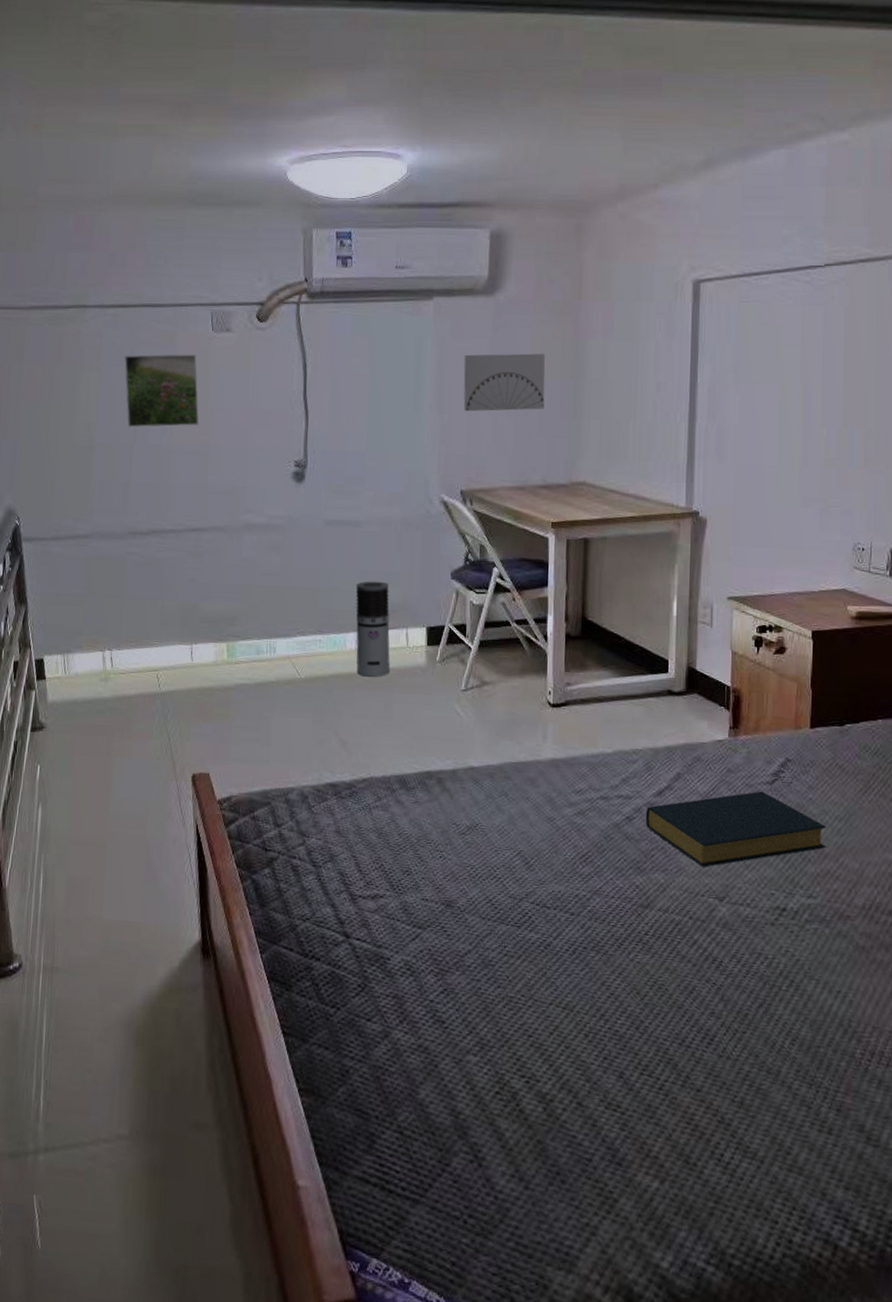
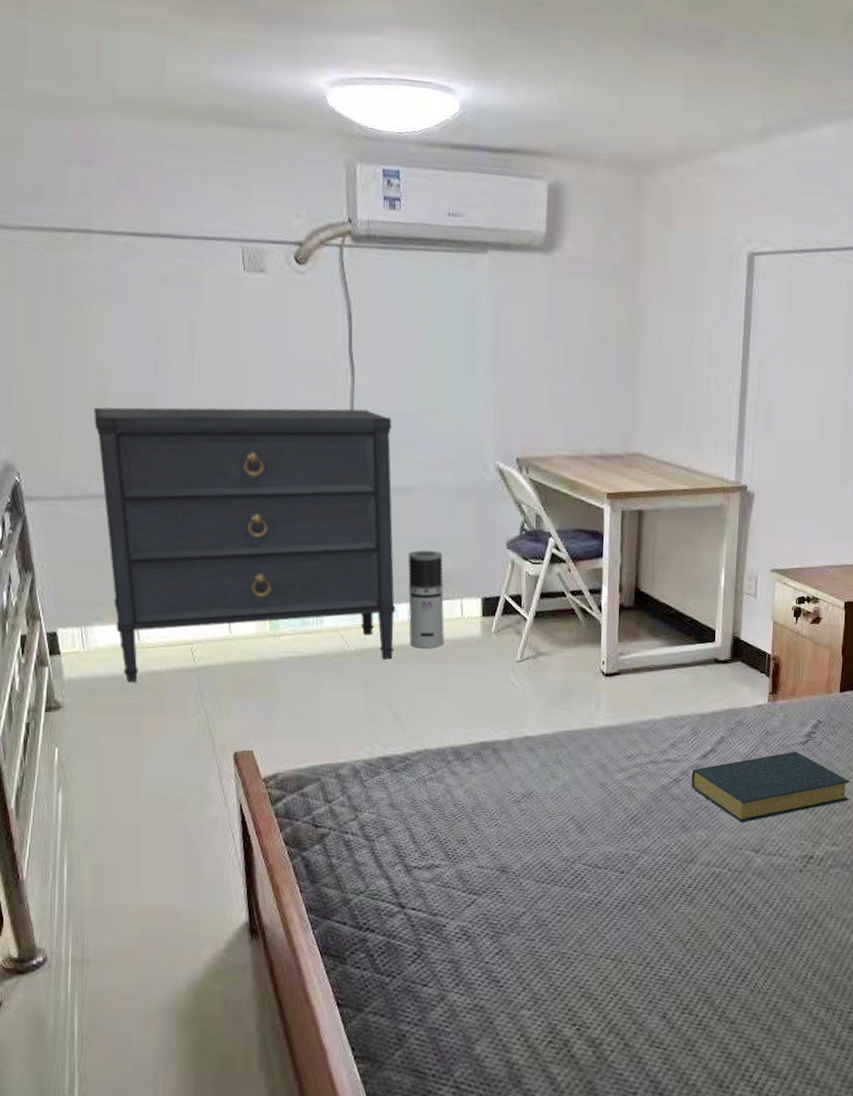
dresser: none [82,450,344,706] -> present [94,407,396,683]
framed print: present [124,354,199,428] -> none [141,291,231,377]
wall art: present [463,353,545,412] -> none [519,315,603,377]

